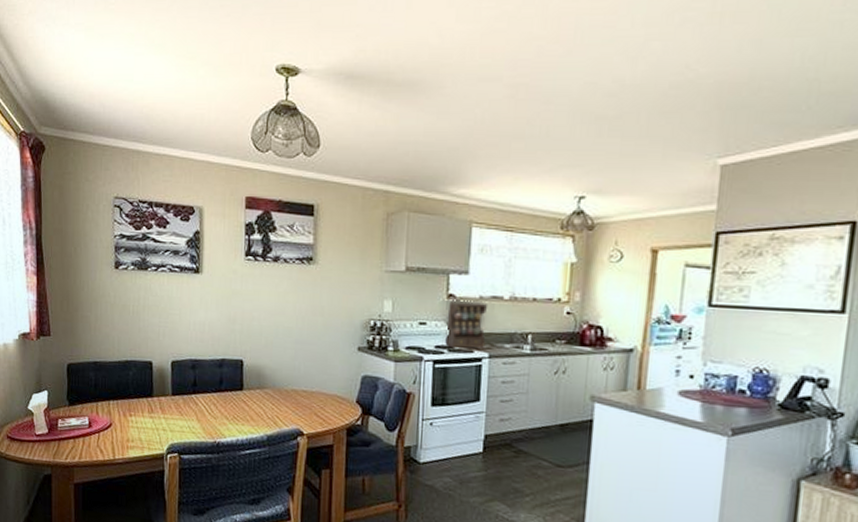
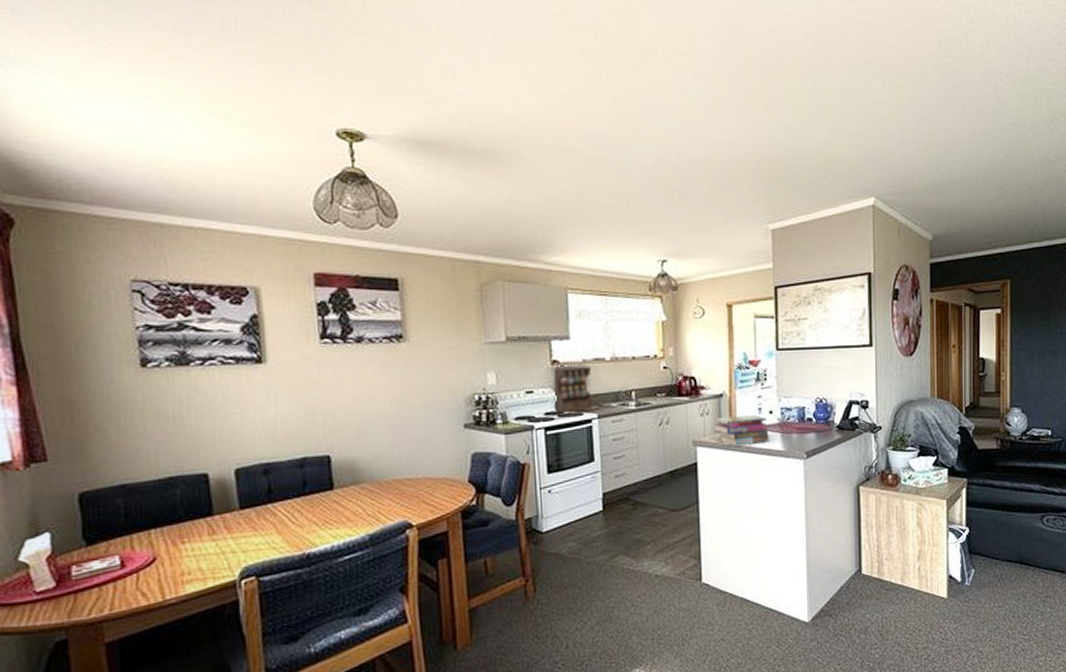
books: none [617,374,686,410] -> present [713,415,769,446]

